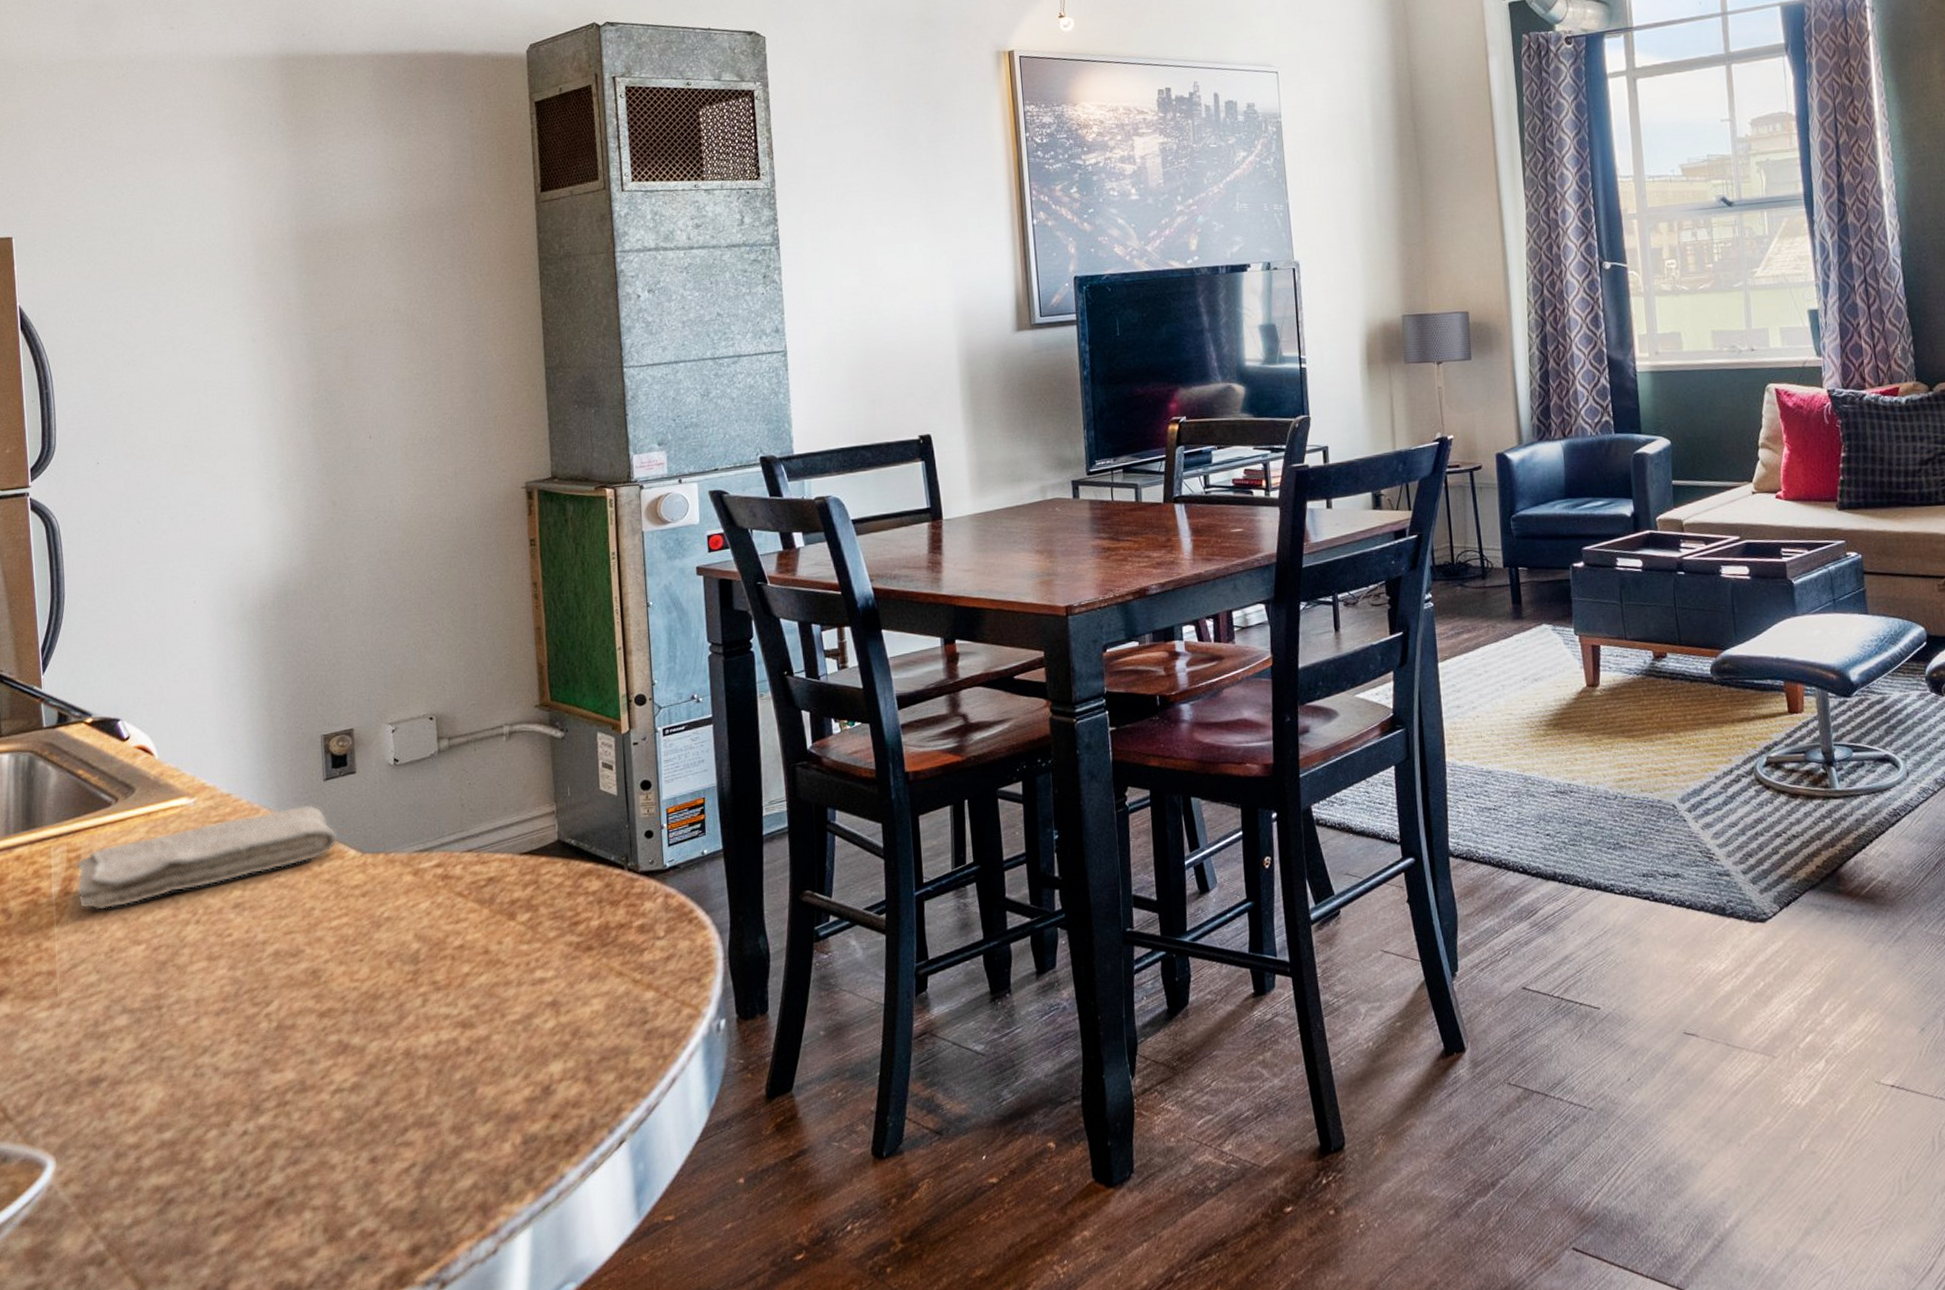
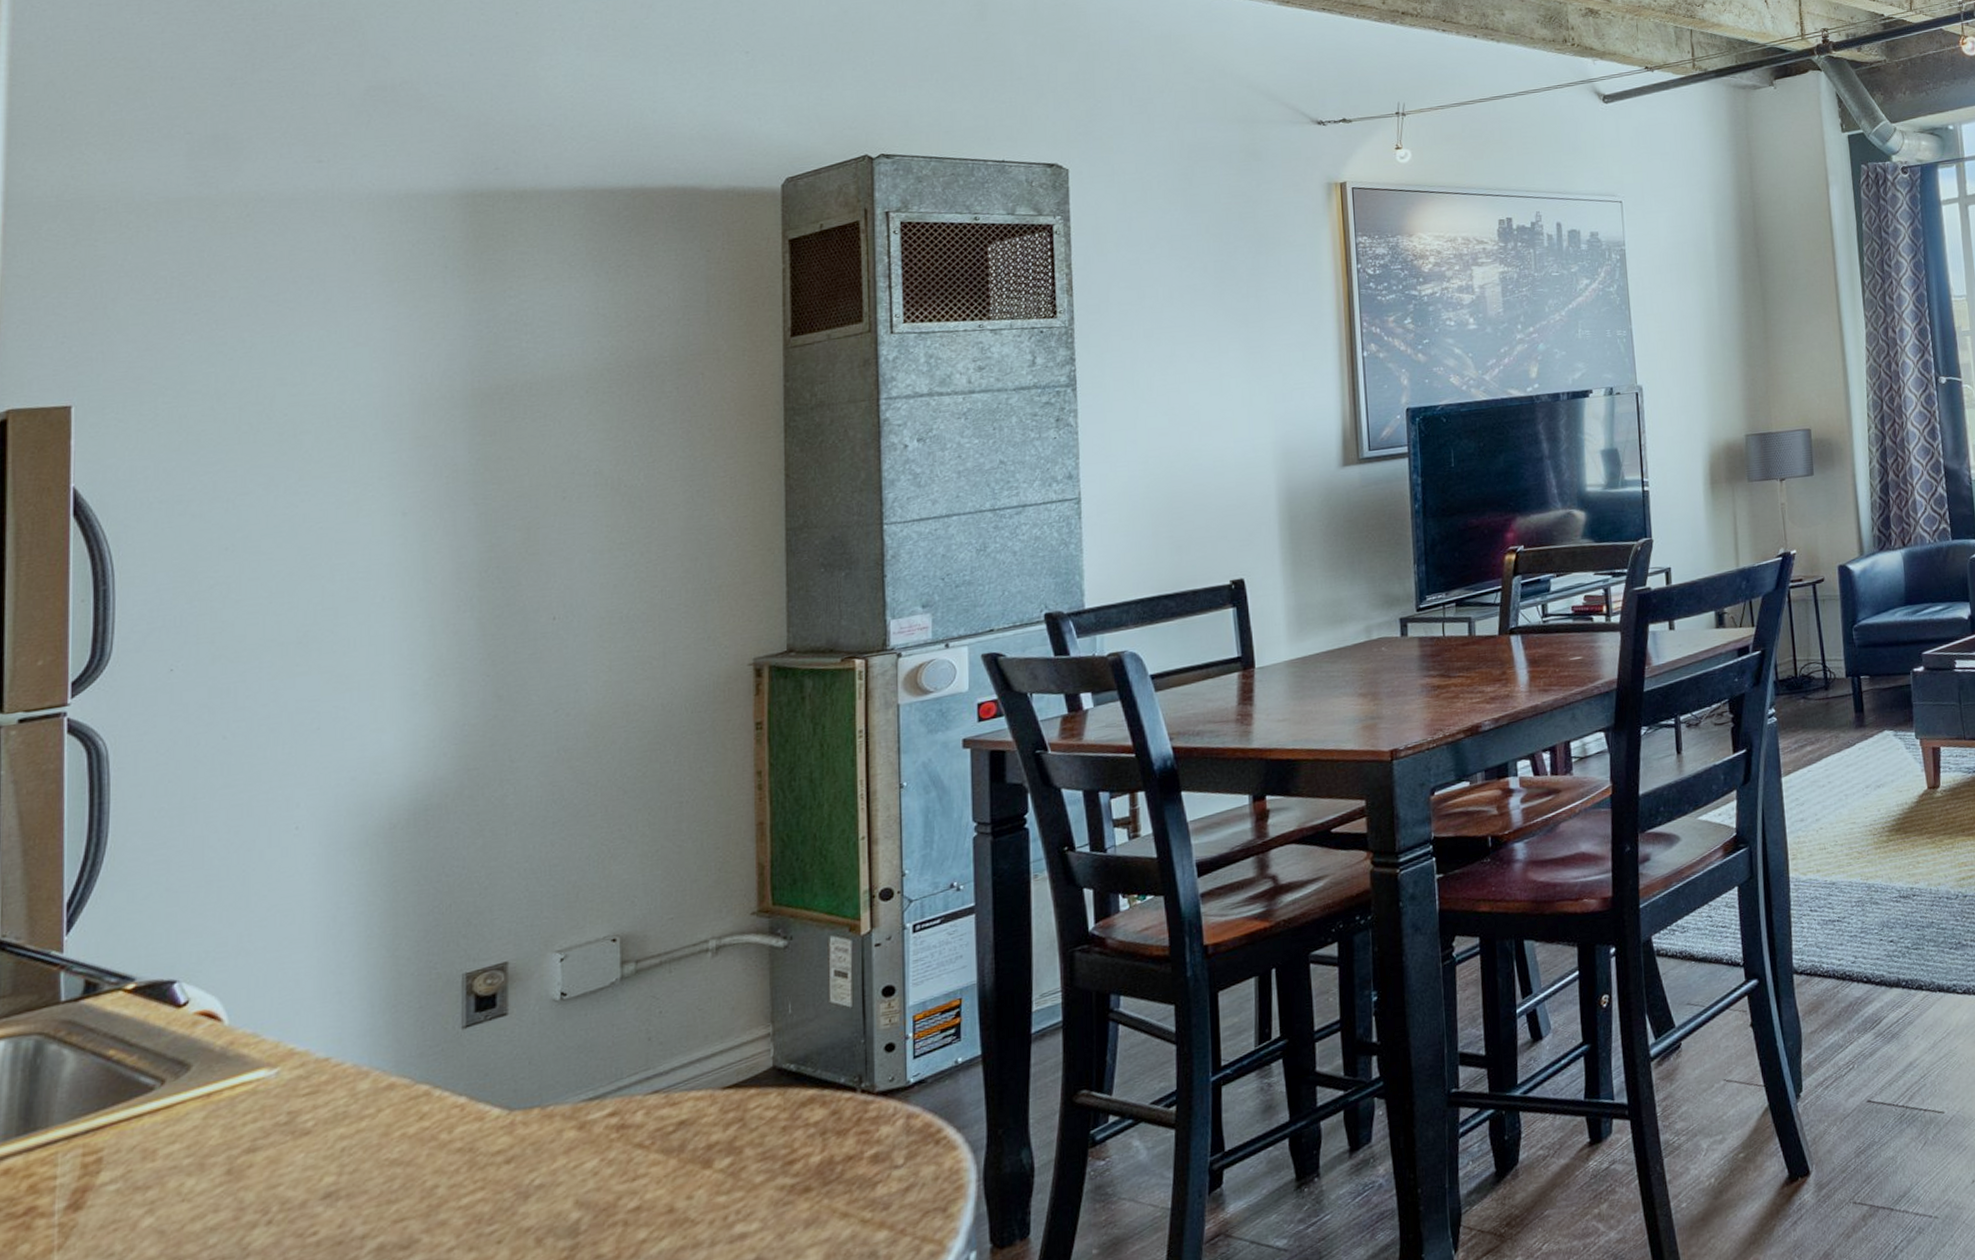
washcloth: present [76,805,338,910] -> none [92,1059,477,1226]

